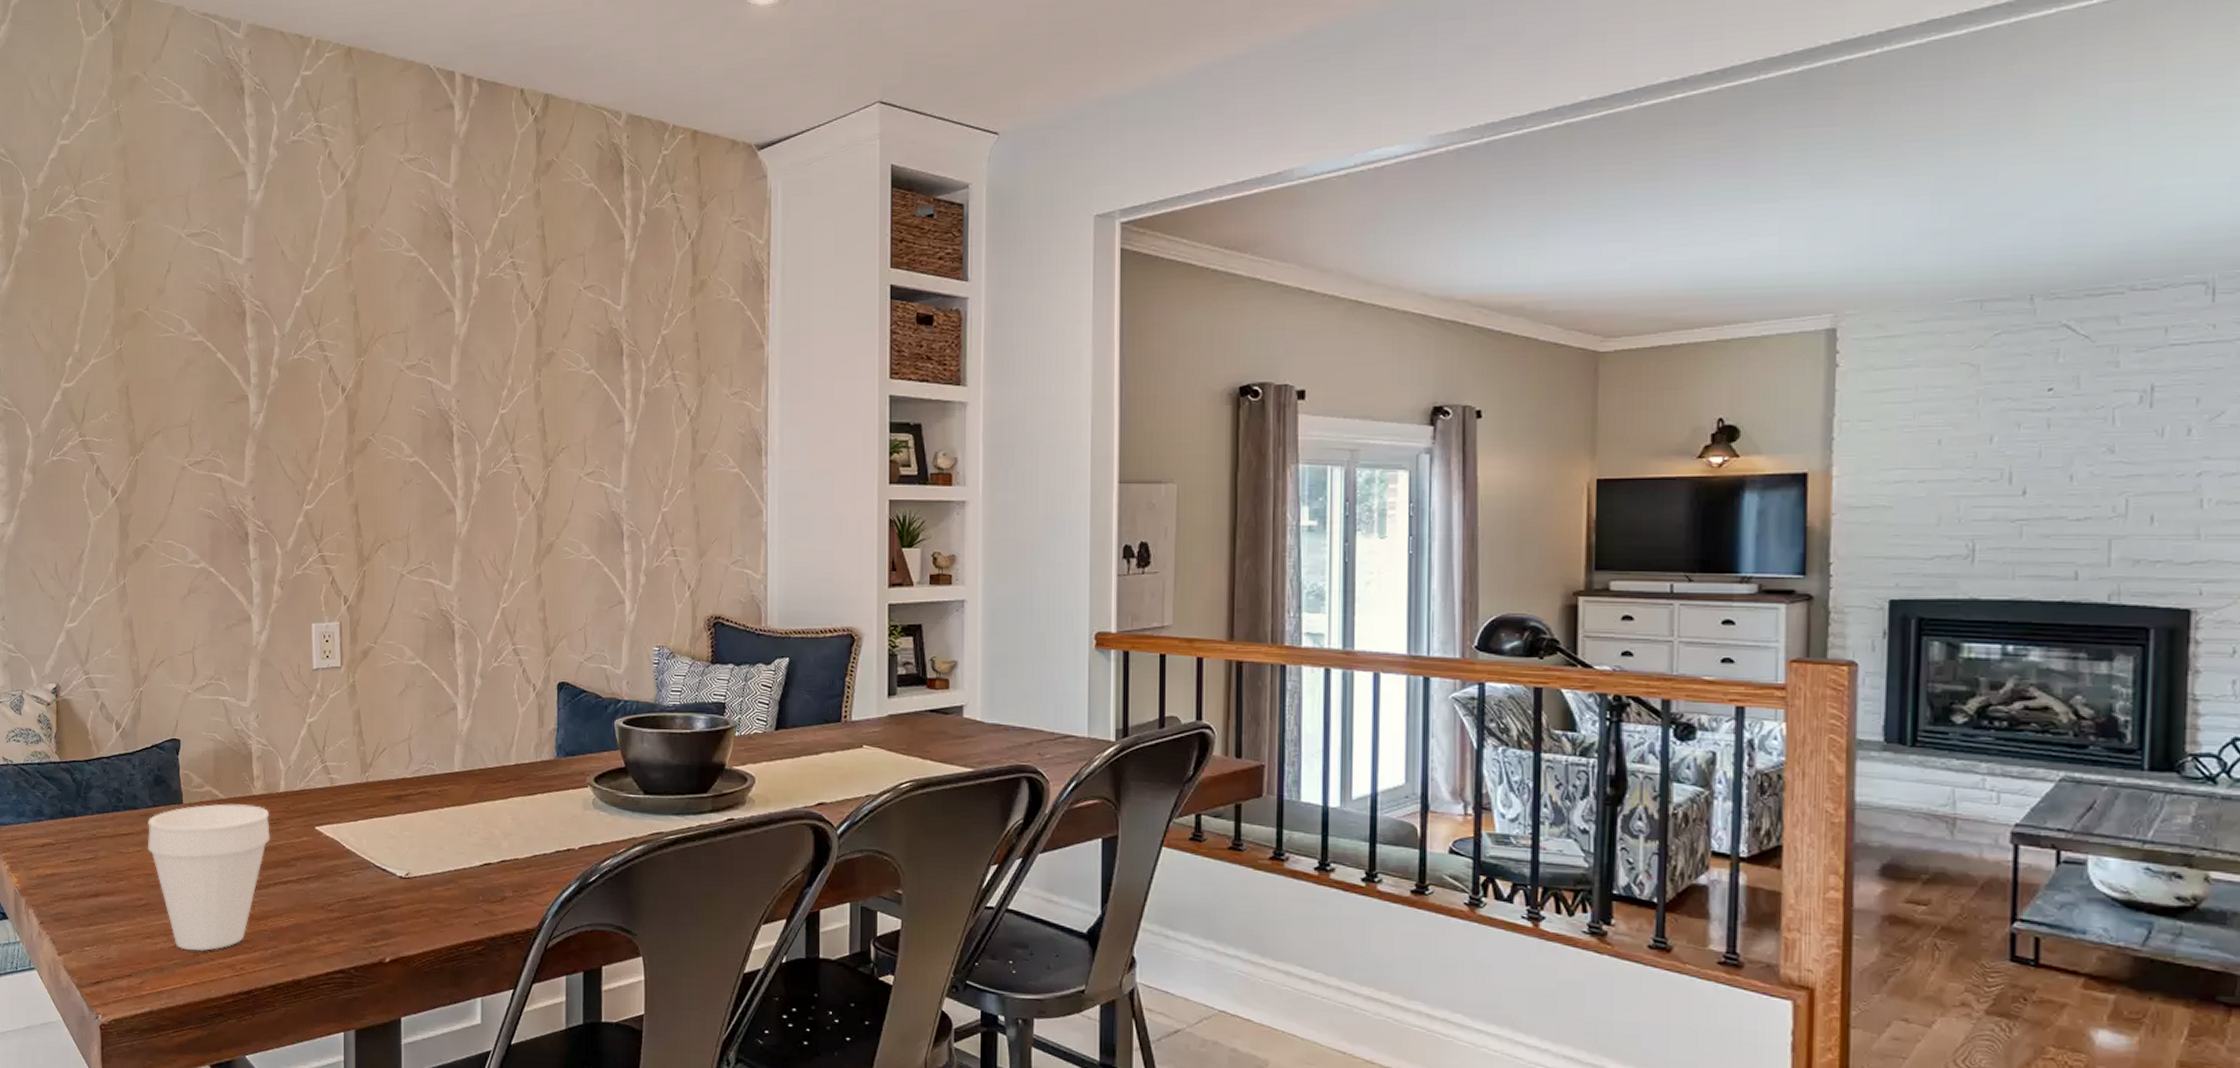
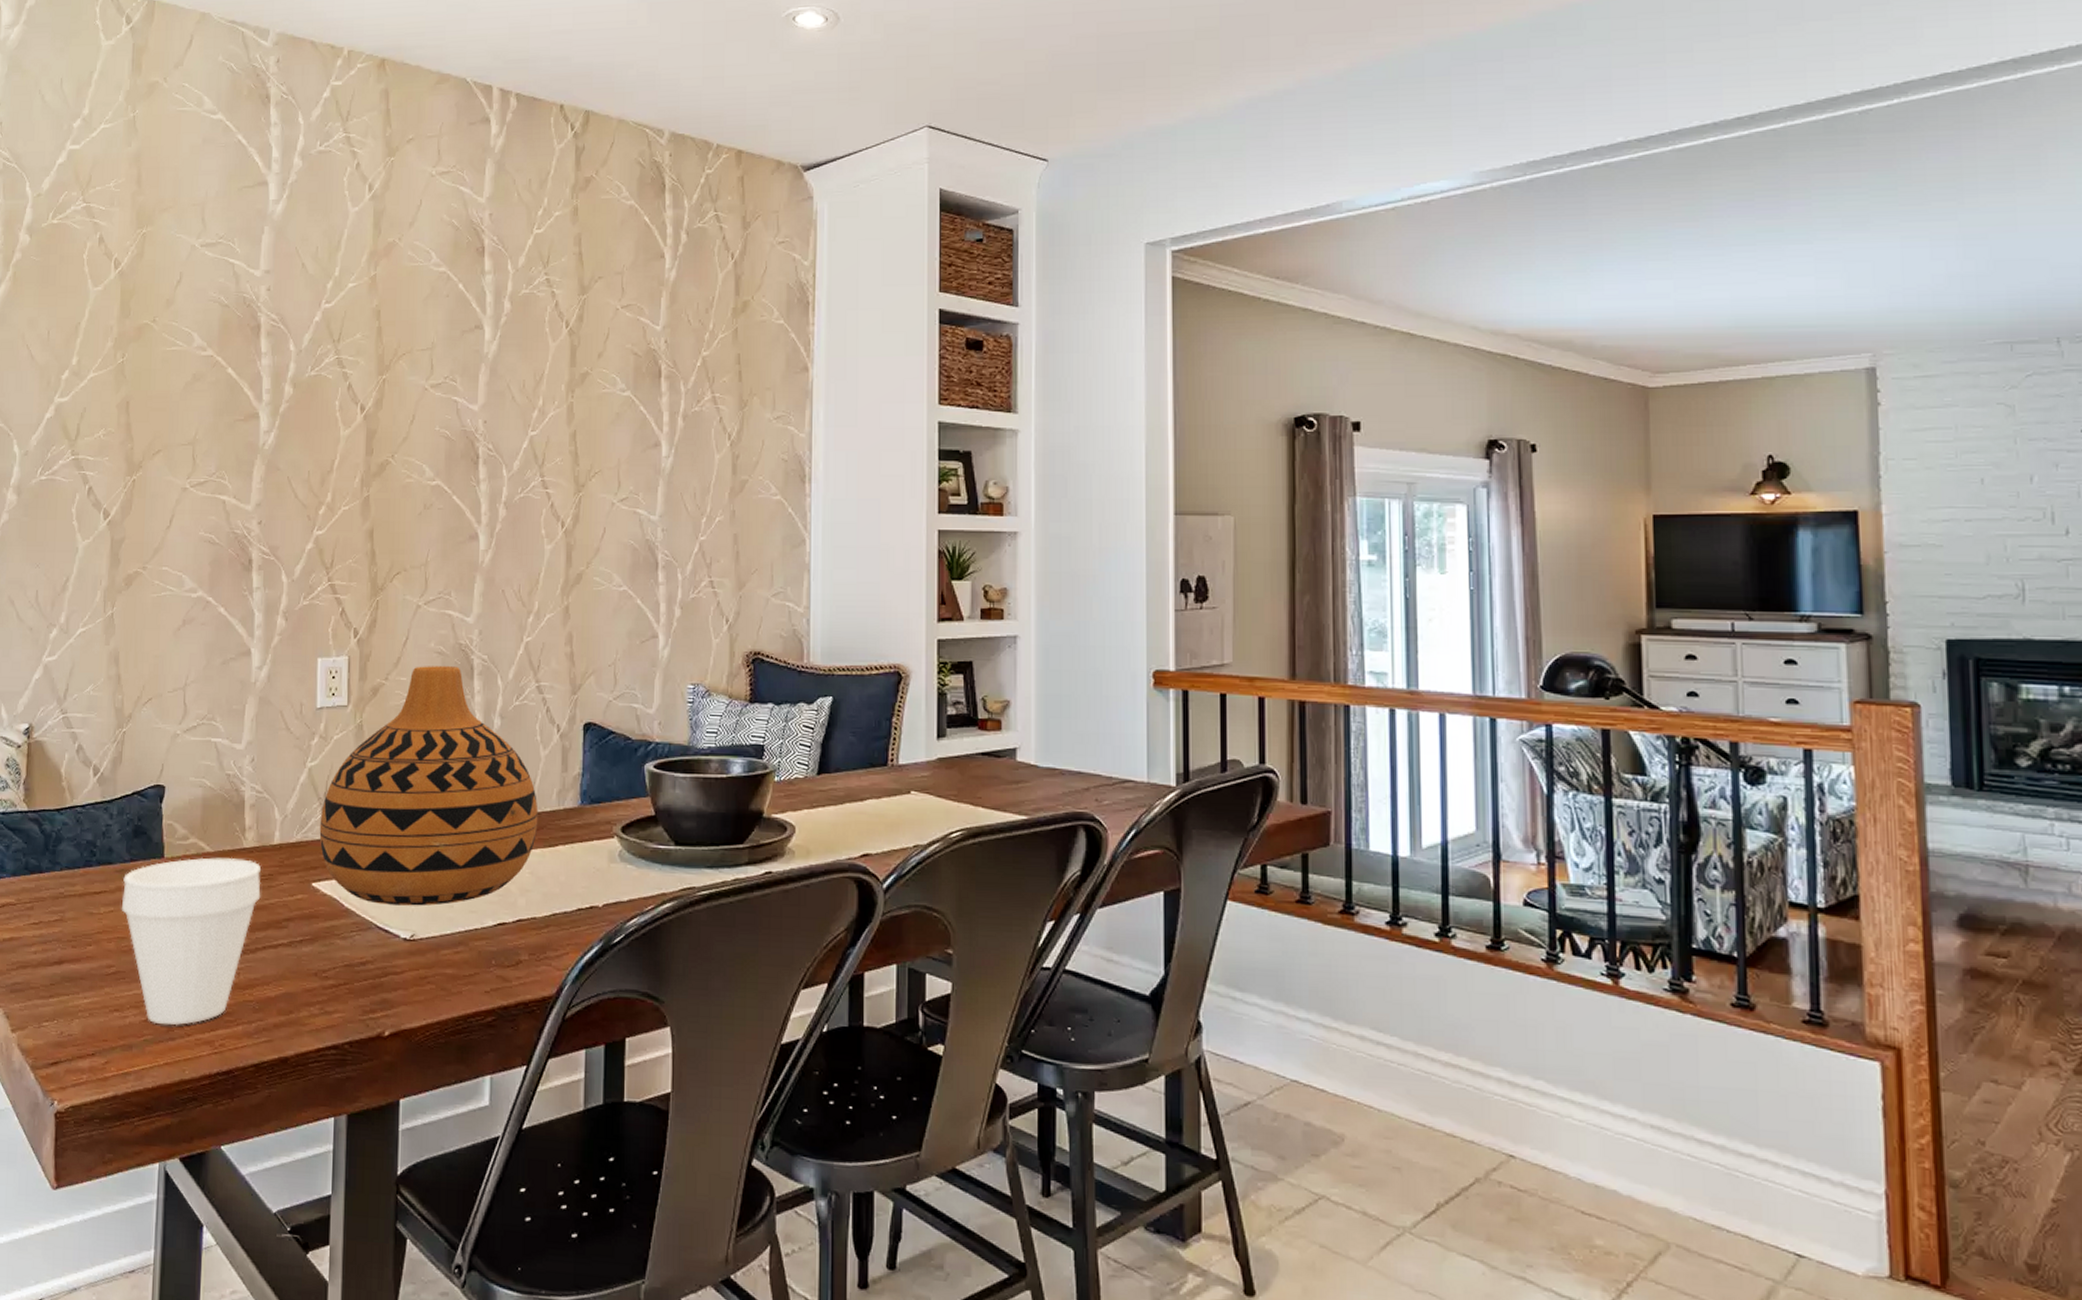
vase: none [320,630,518,848] -> present [319,666,539,906]

